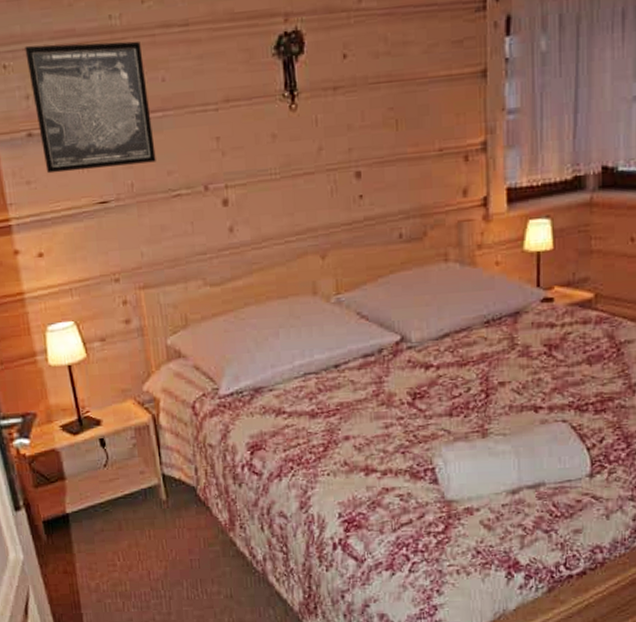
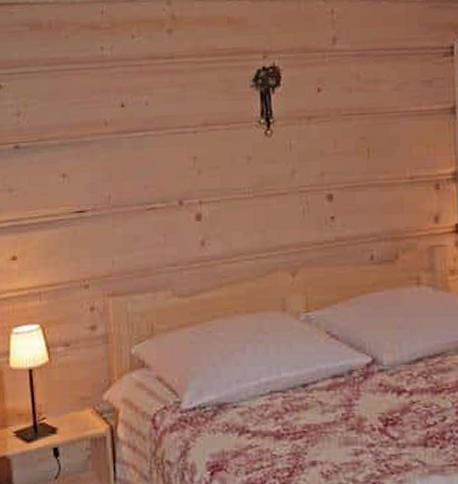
wall art: present [25,41,156,174] -> none [21,69,134,183]

